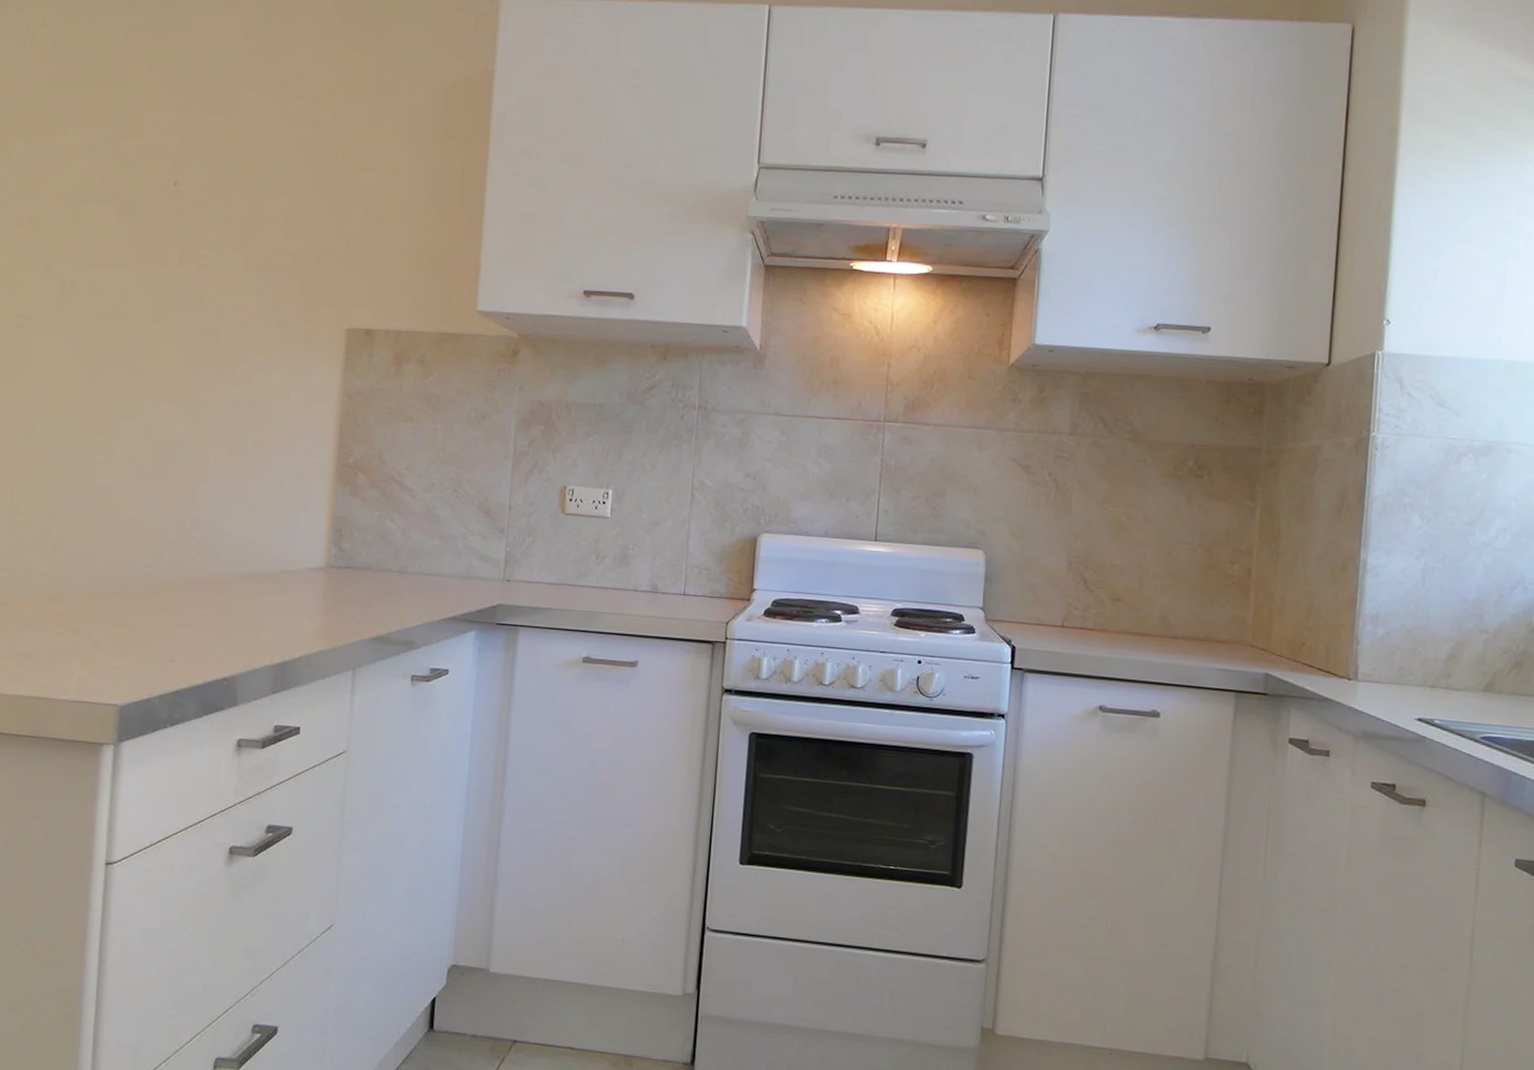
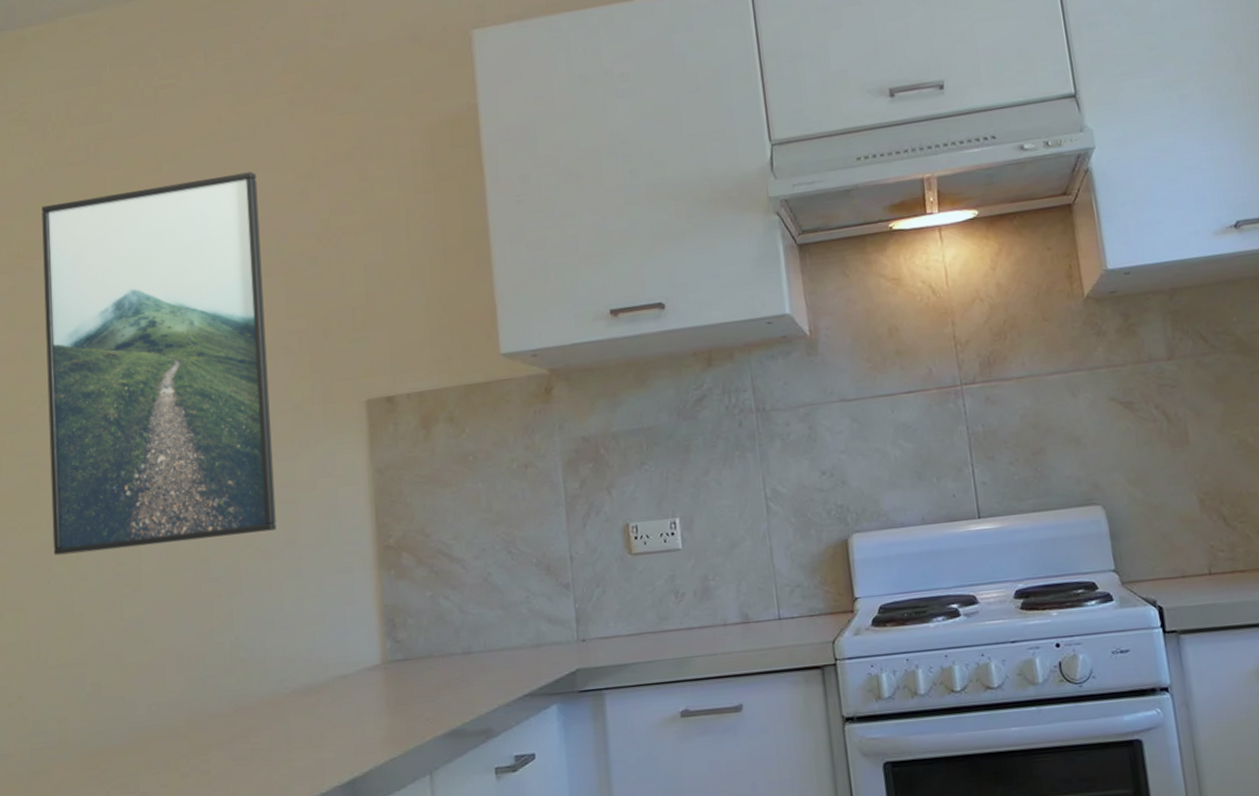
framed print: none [37,83,275,430] -> present [42,171,277,556]

